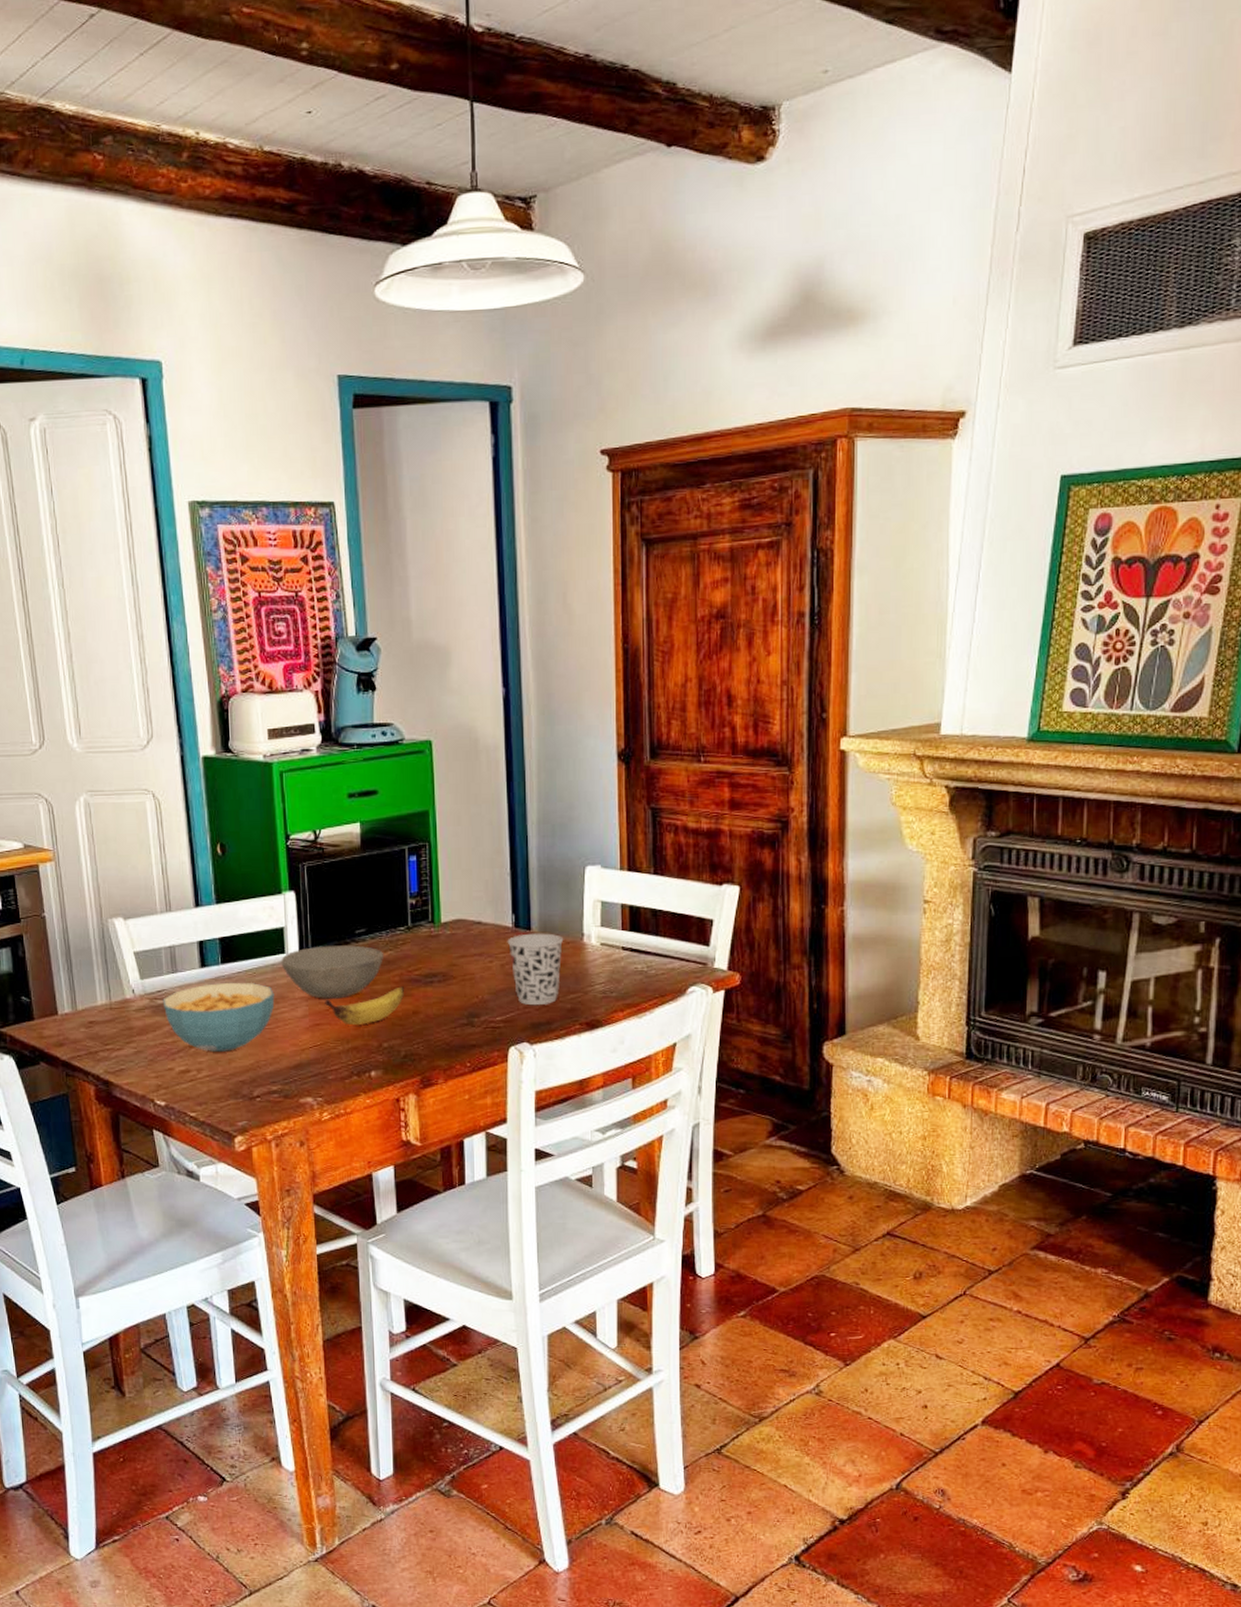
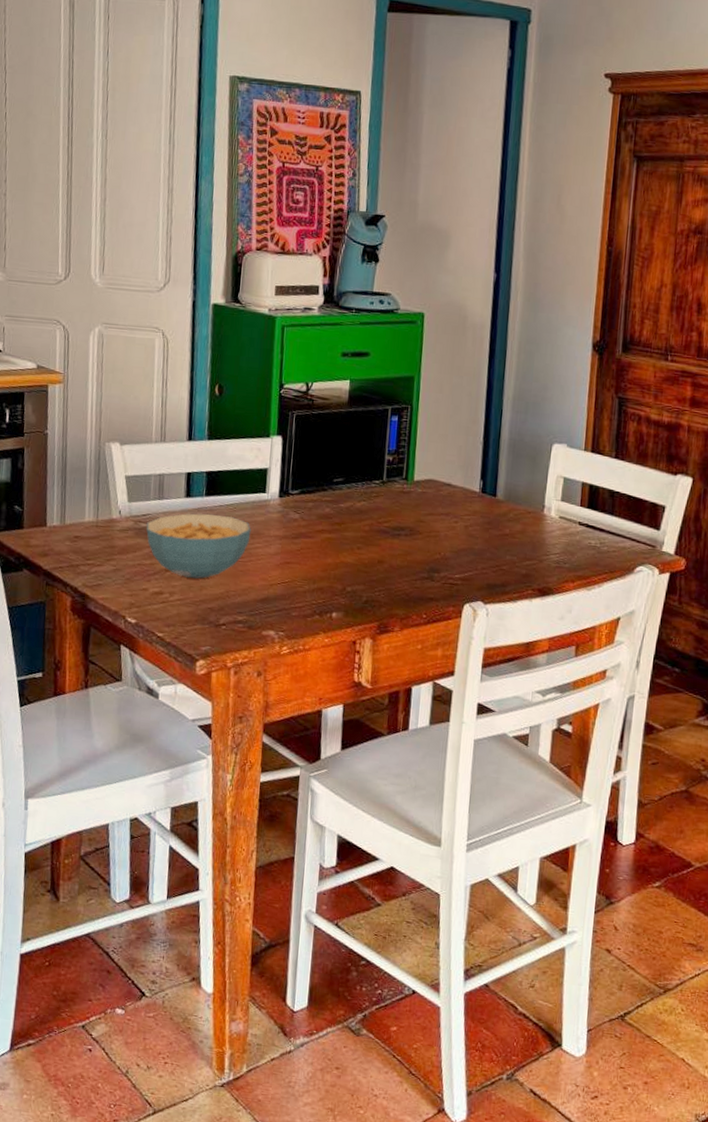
bowl: present [281,945,383,999] -> none [261,490,357,541]
banana: present [325,986,405,1026] -> none [297,536,374,568]
cup: present [507,933,564,1006] -> none [473,499,526,568]

